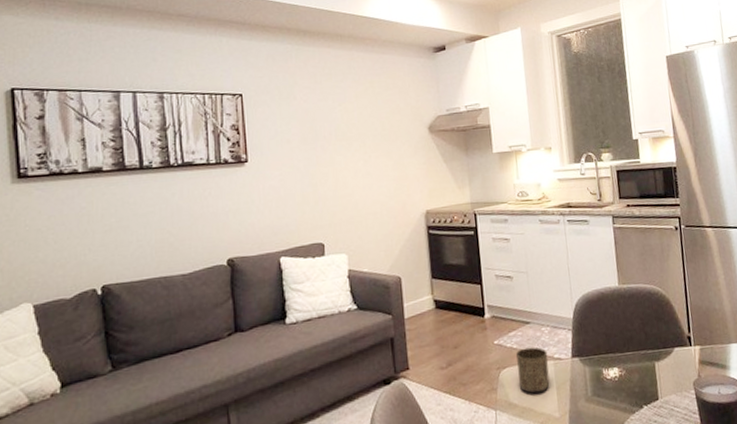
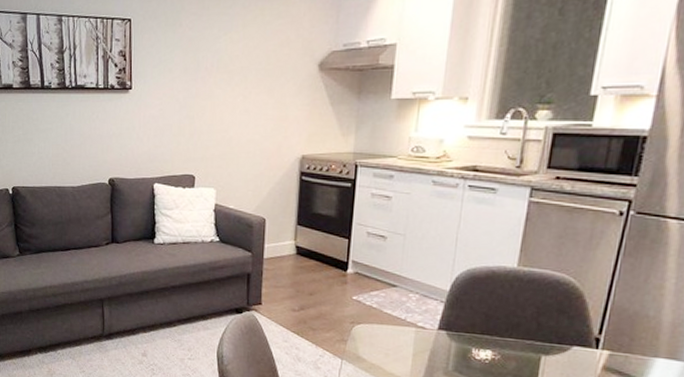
cup: present [515,346,550,394] -> none [371,309,411,355]

